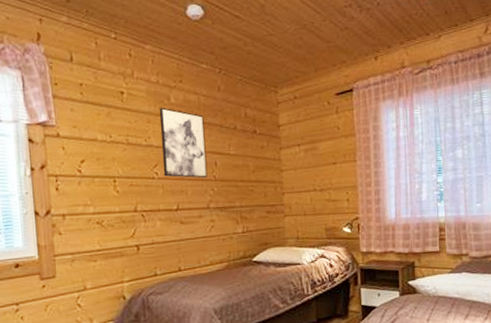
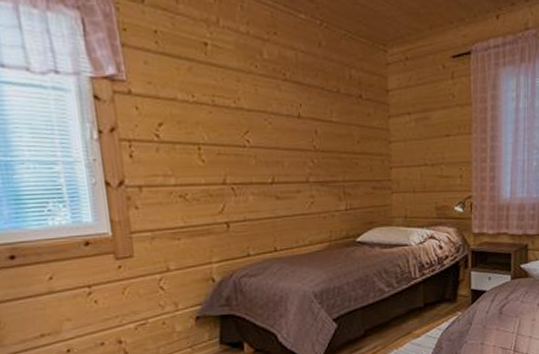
wall art: present [159,107,208,179] -> none [250,63,307,148]

